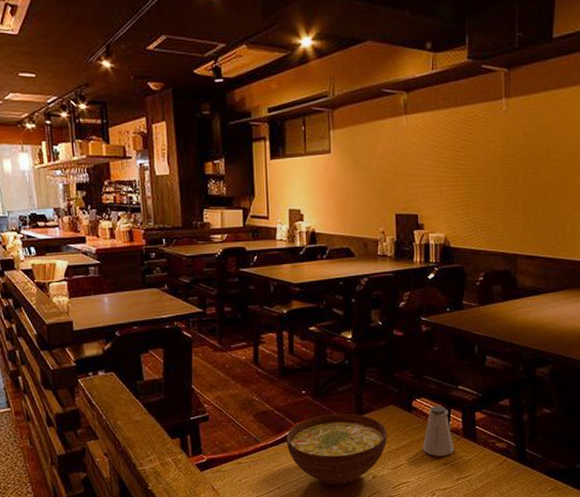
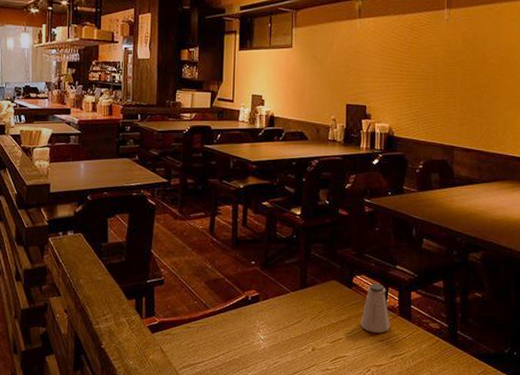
bowl: present [286,413,387,485] -> none [234,284,328,355]

